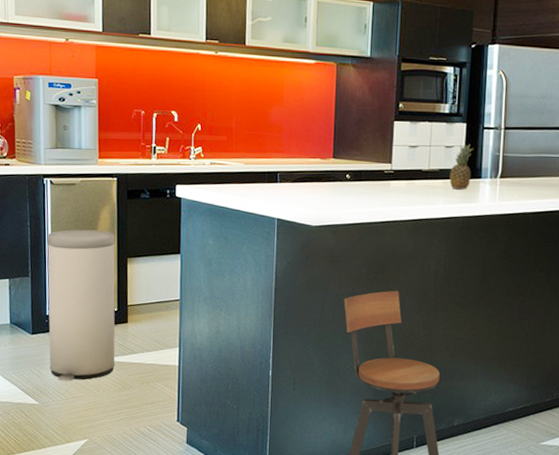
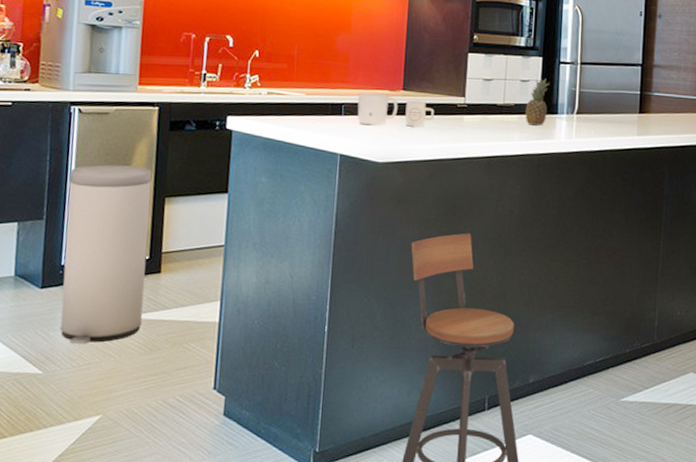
mug: none [291,161,329,192] -> present [357,92,398,126]
mug: none [335,168,363,193] -> present [405,100,434,127]

